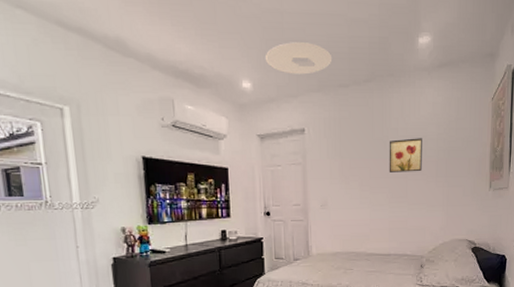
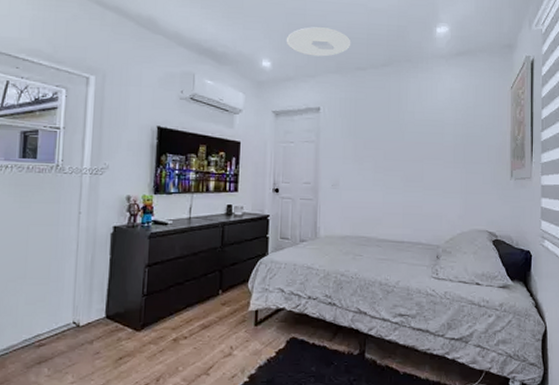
wall art: present [389,138,422,172] -> none [404,122,439,156]

